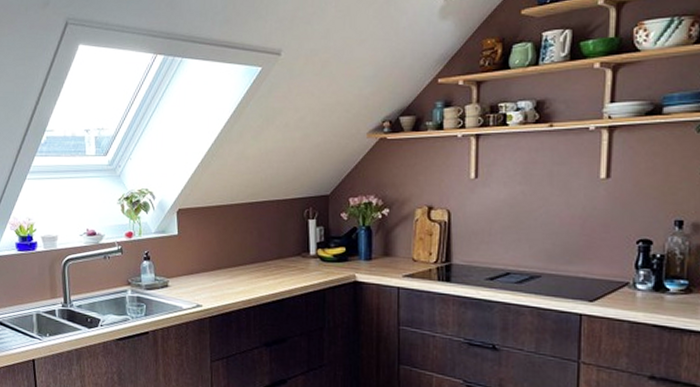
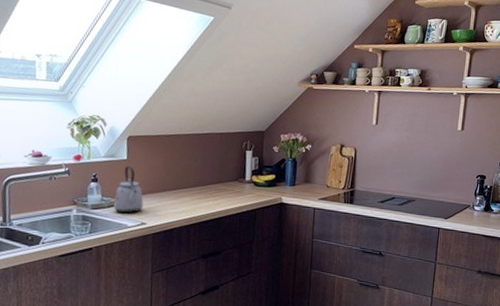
kettle: none [168,242,198,294] -> present [114,166,144,213]

